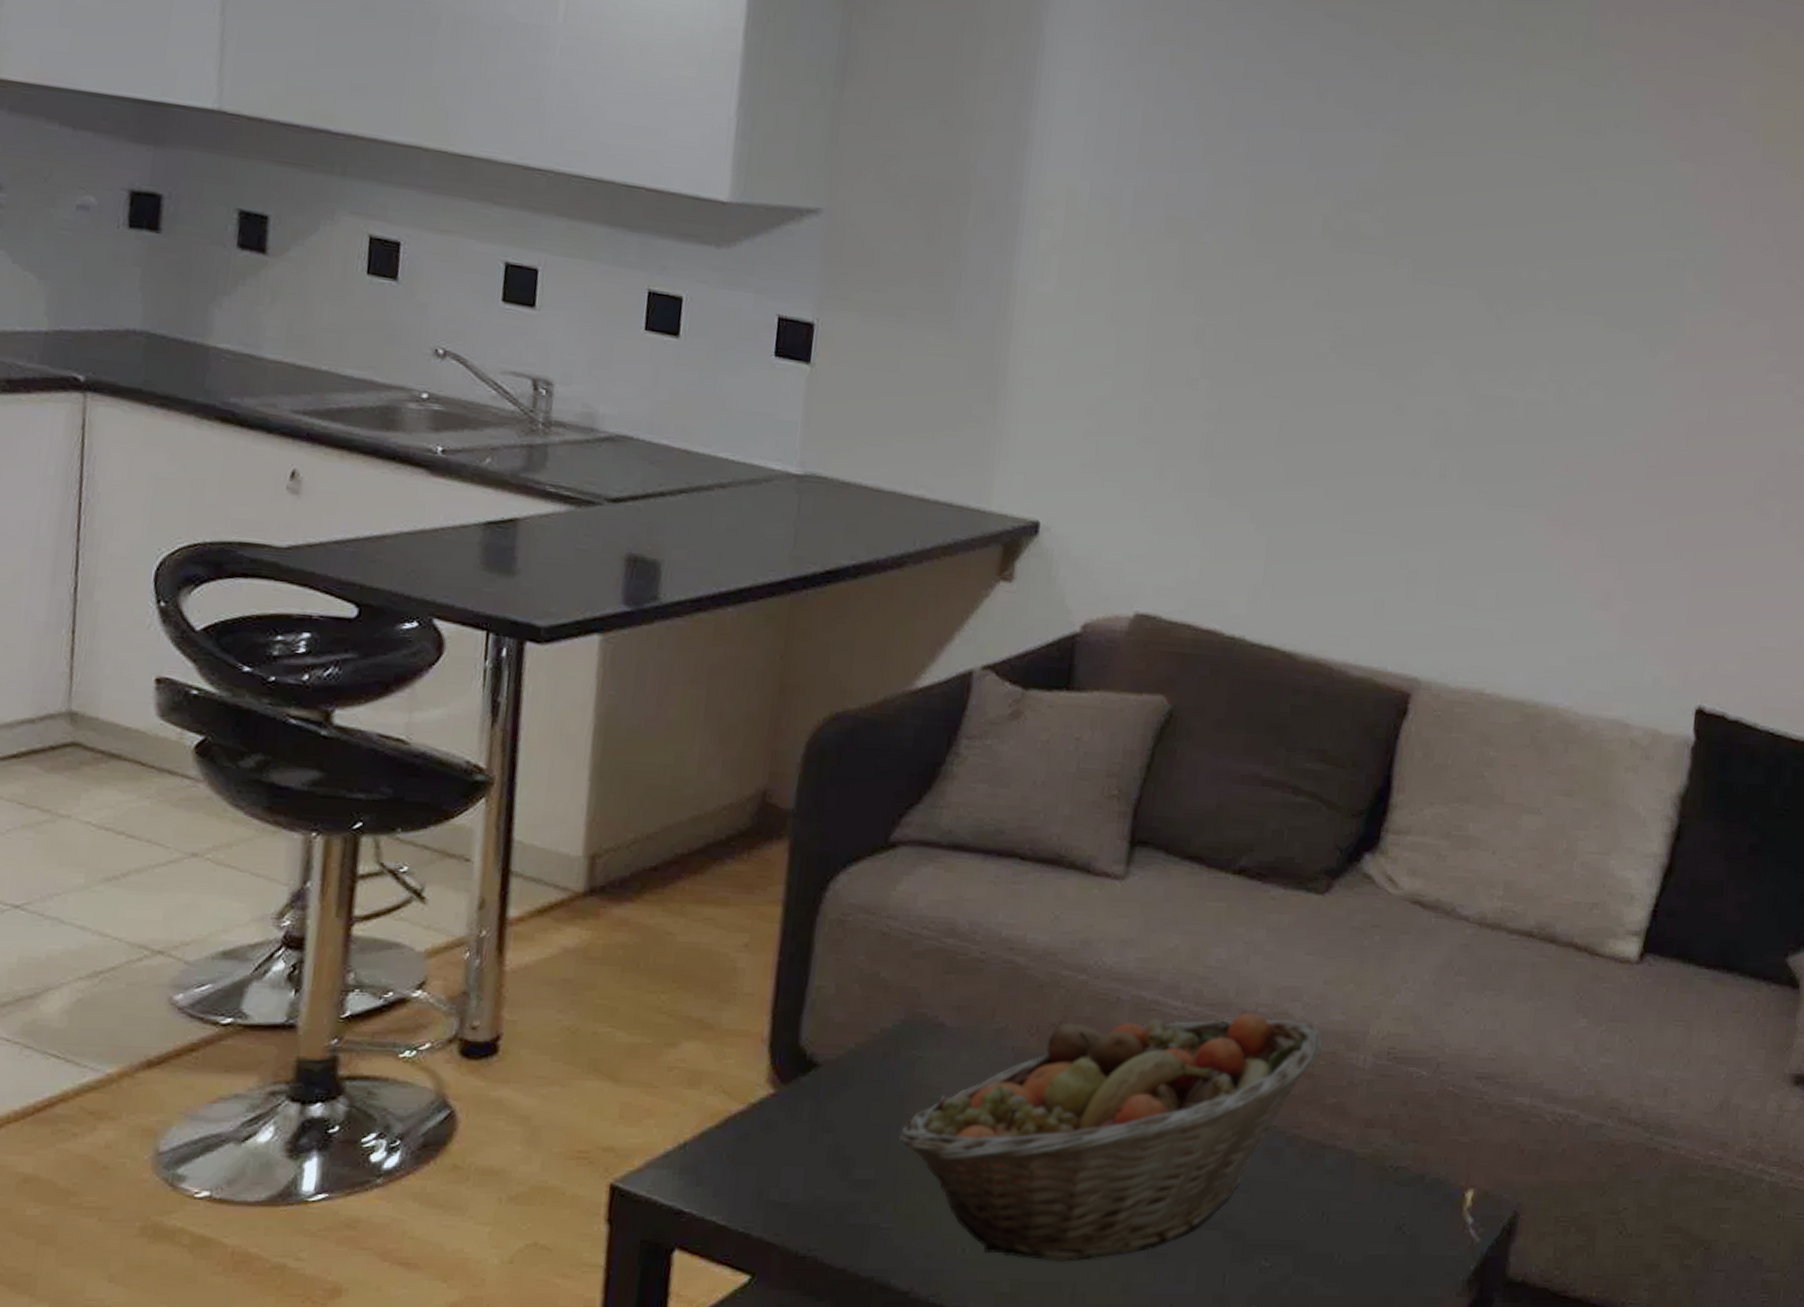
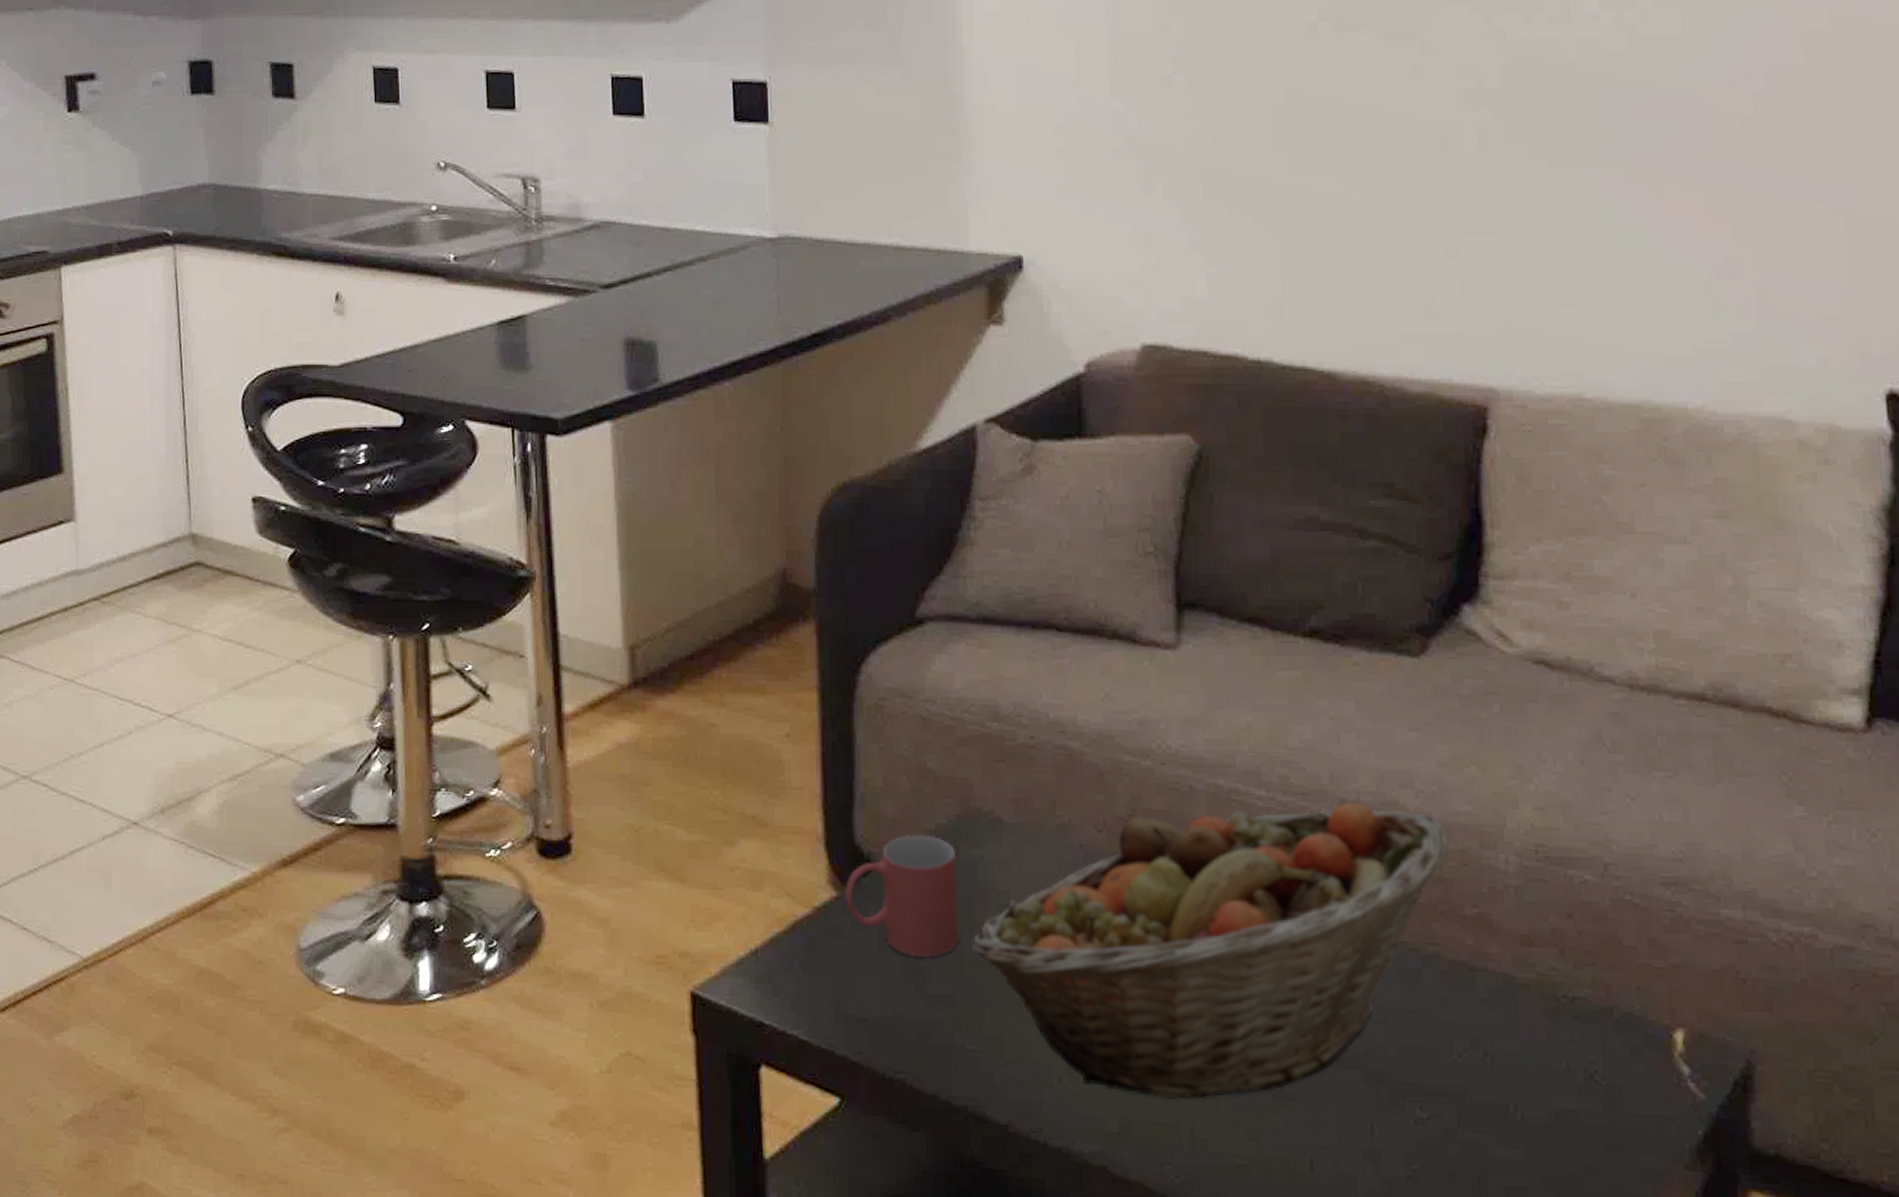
mug: none [781,1037,896,1148] -> present [844,834,958,959]

